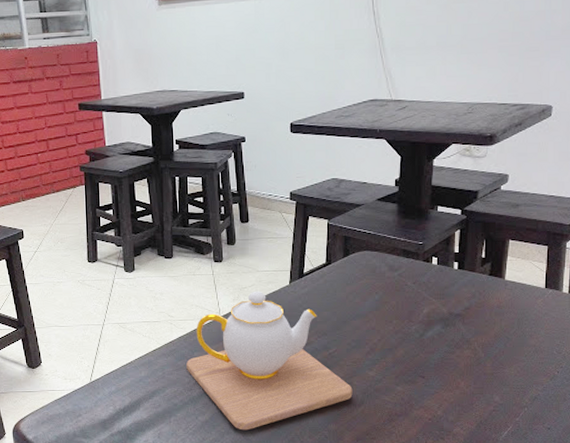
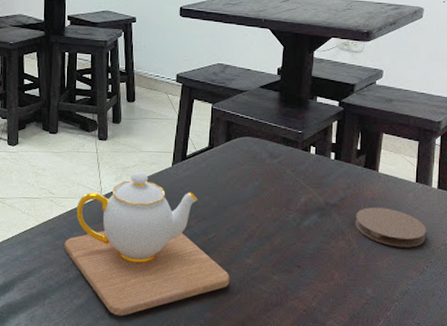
coaster: none [480,315,557,354] -> present [355,207,427,248]

